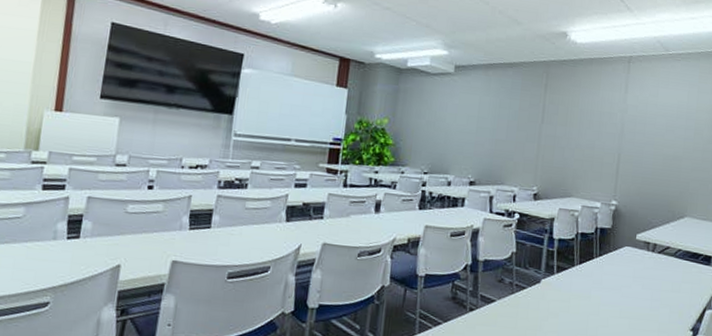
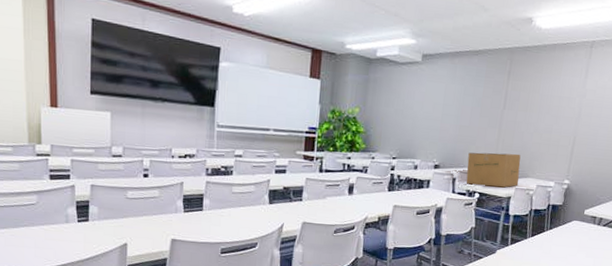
box: none [504,168,563,208] -> present [466,152,521,188]

